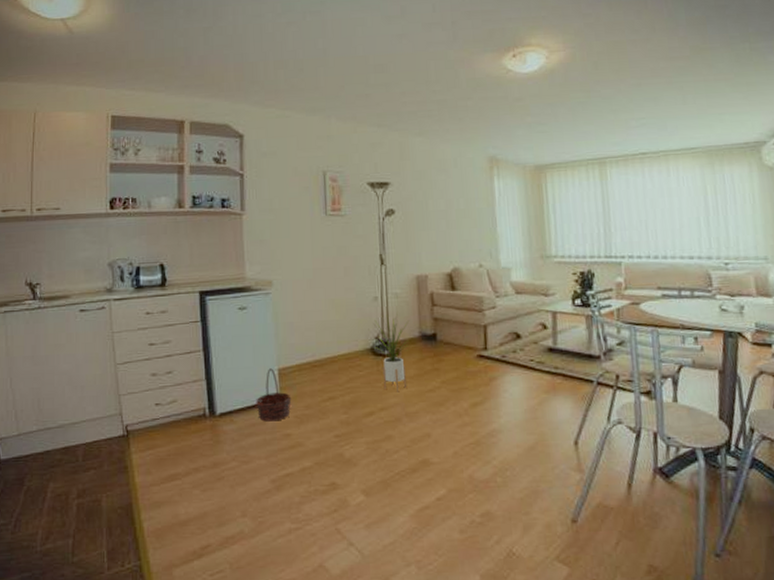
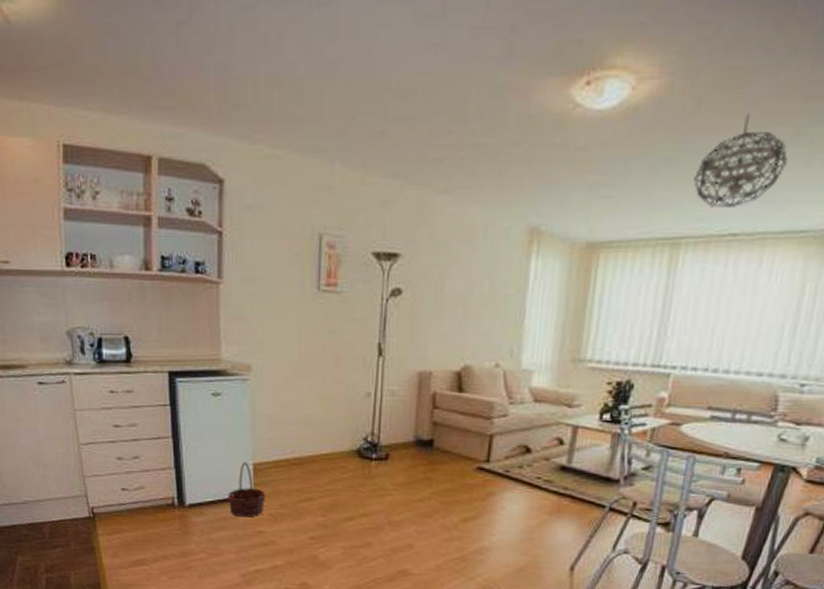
house plant: present [373,314,409,392] -> none [360,414,404,499]
pendant light: none [604,71,669,135] -> present [693,114,788,207]

